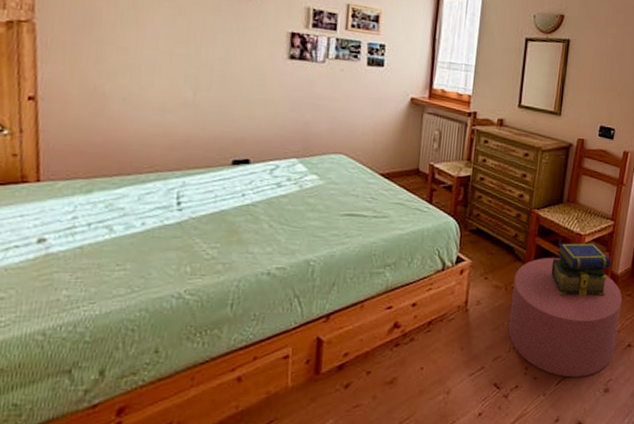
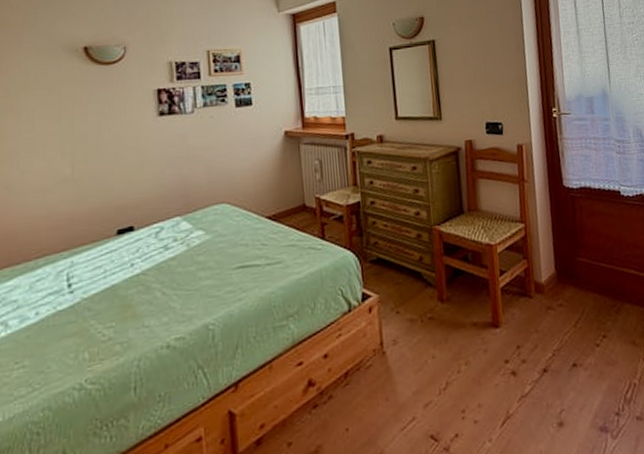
pouf: present [508,257,622,378] -> none [428,275,559,415]
stack of books: present [551,242,611,297] -> none [466,251,533,317]

